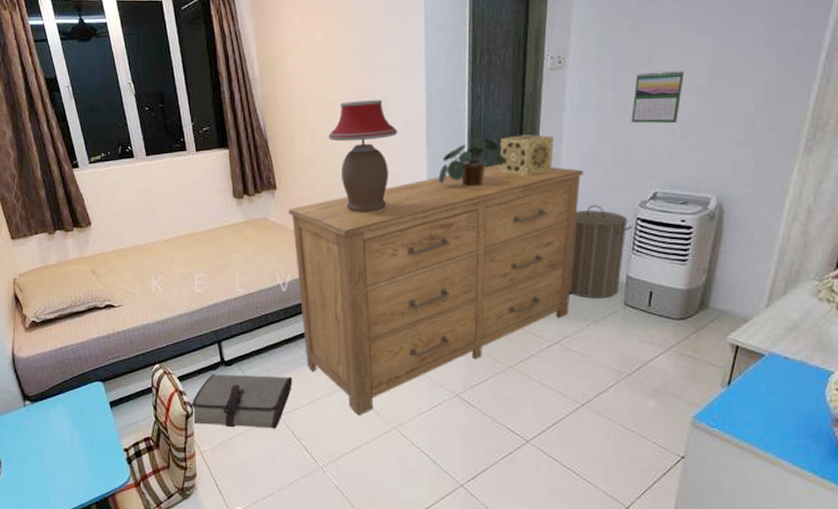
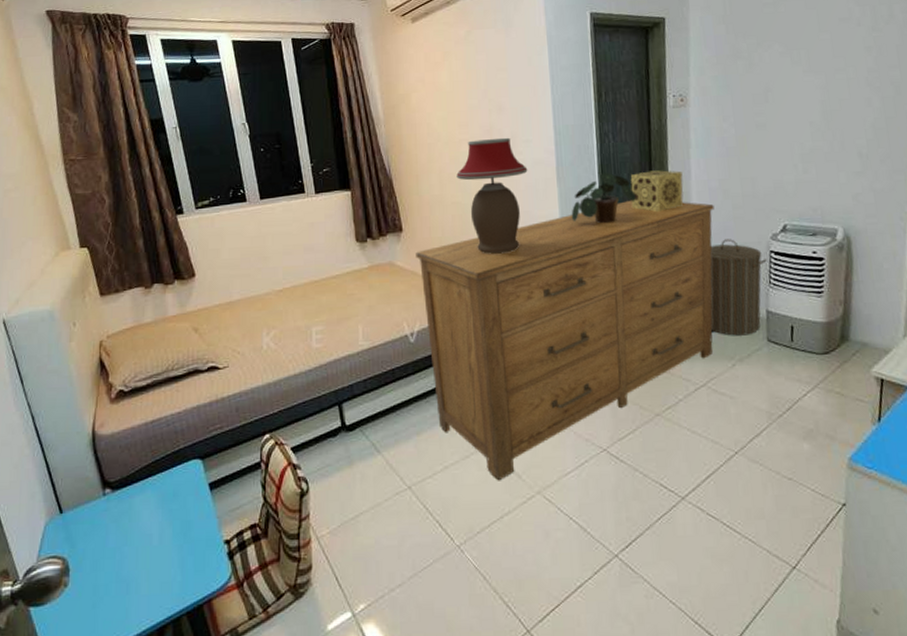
tool roll: present [190,374,293,429] -> none [305,440,424,504]
calendar: present [631,69,684,124] -> none [754,106,799,158]

